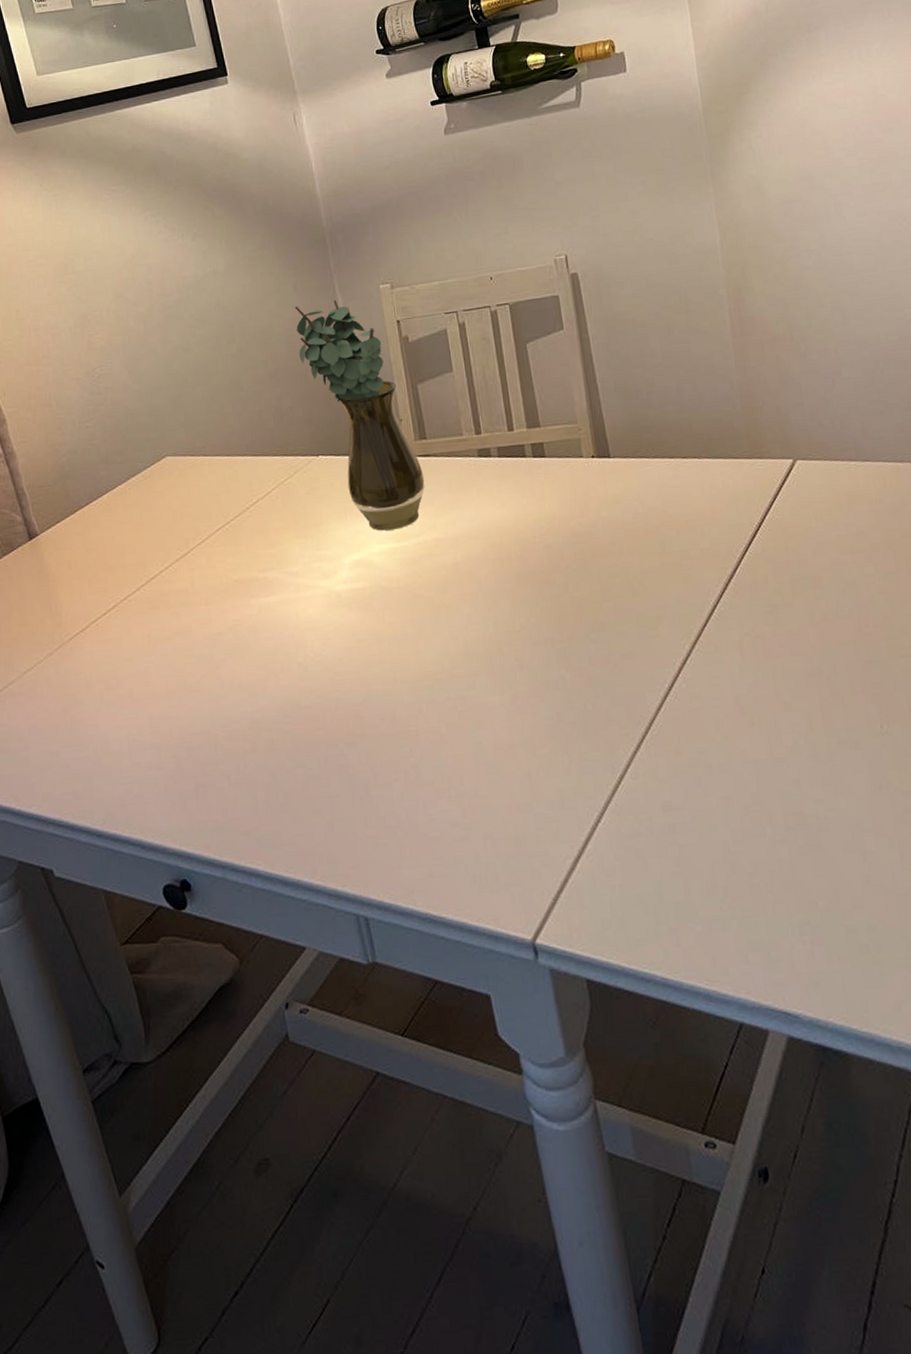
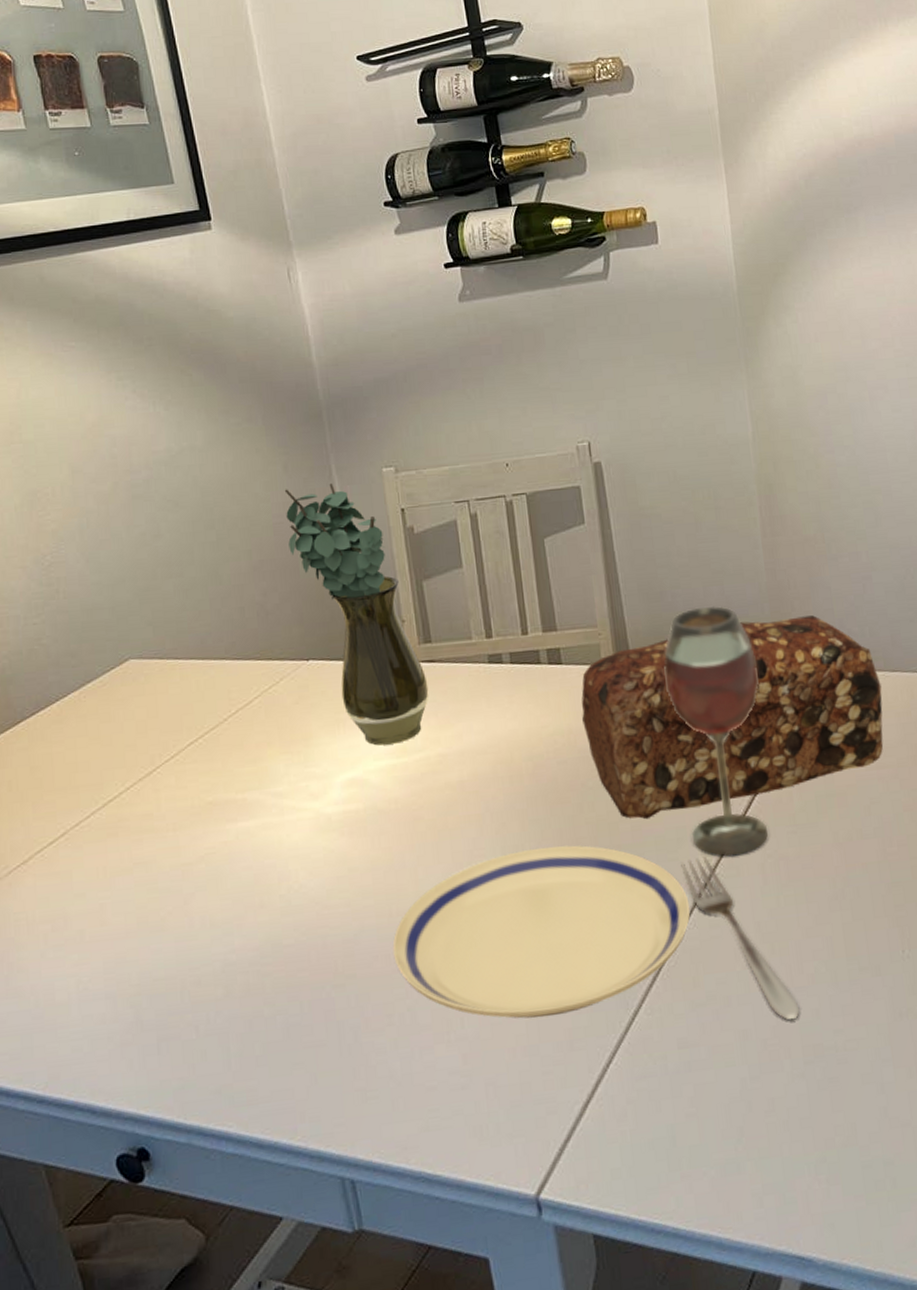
plate: none [397,622,672,779] -> present [392,845,691,1019]
bread loaf: none [564,409,857,599] -> present [581,615,884,820]
wineglass: none [640,402,745,634] -> present [663,605,768,856]
fork: none [661,634,780,789] -> present [681,856,800,1021]

